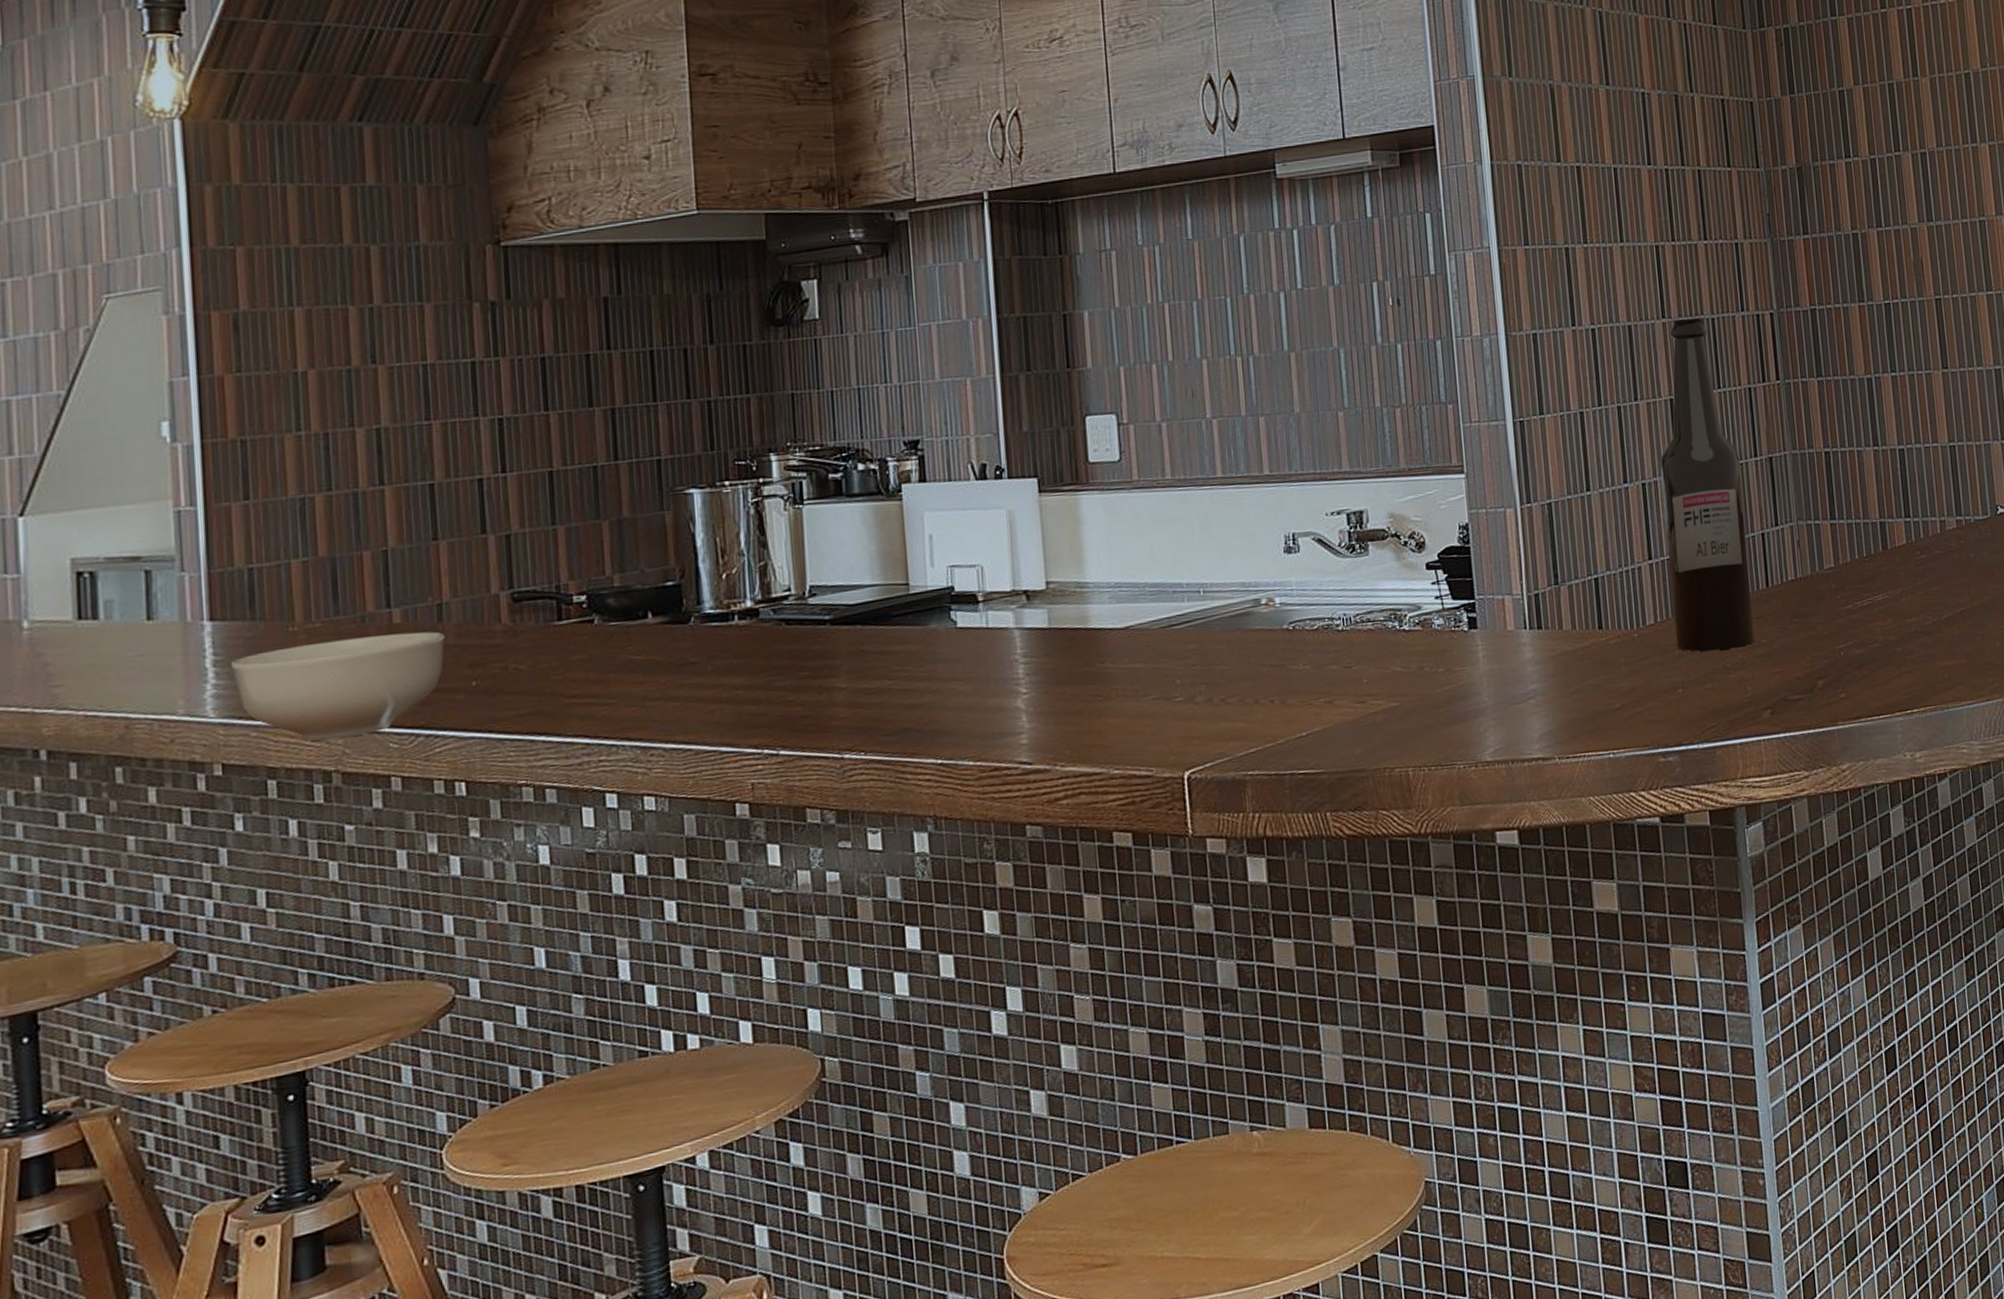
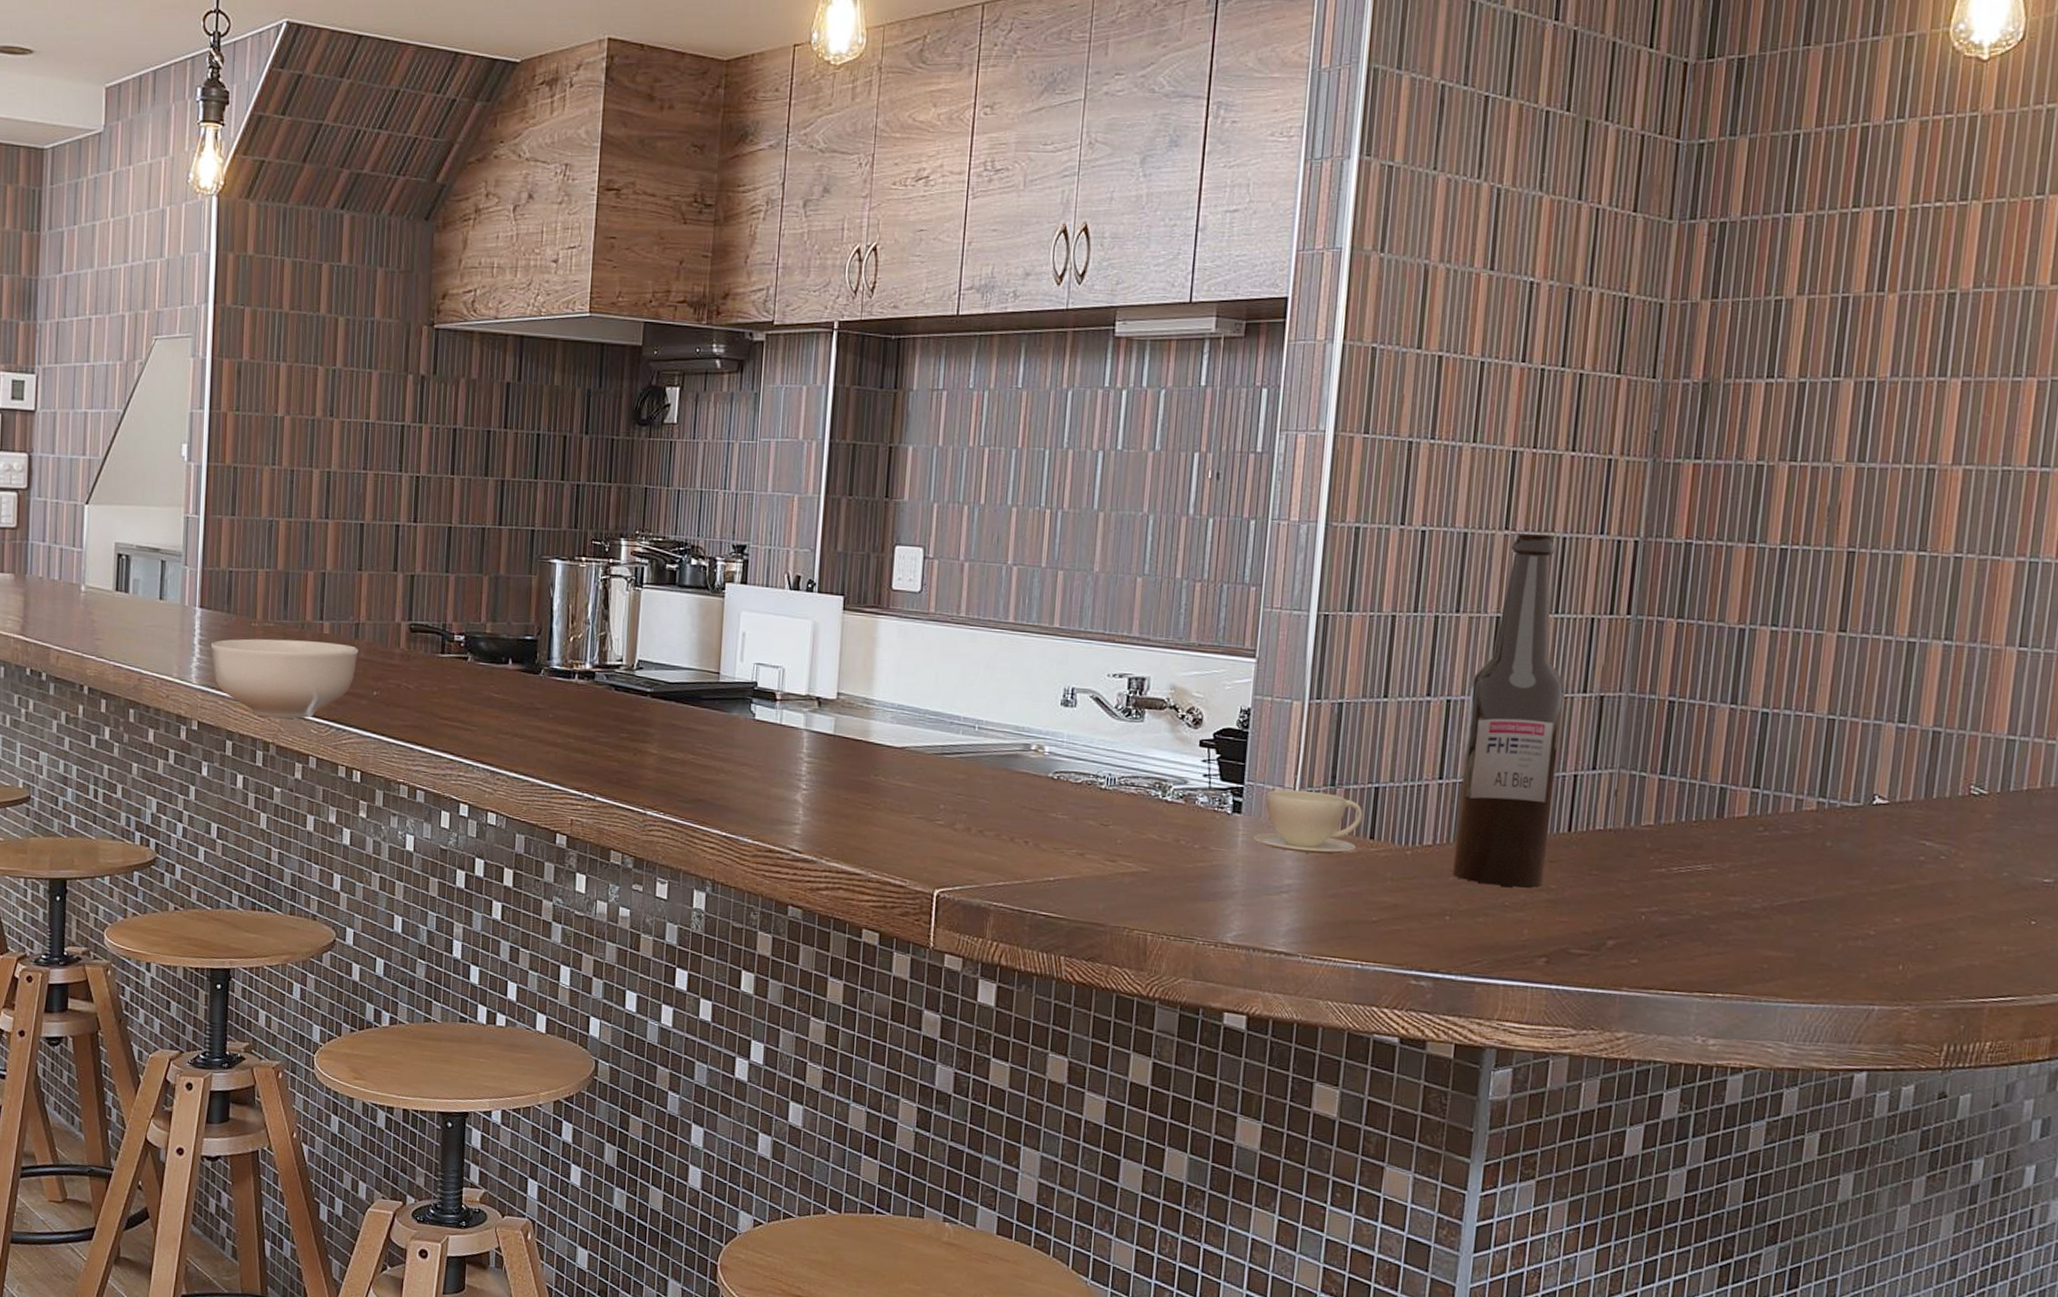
teacup: none [1492,592,1589,657] -> present [1252,789,1363,855]

